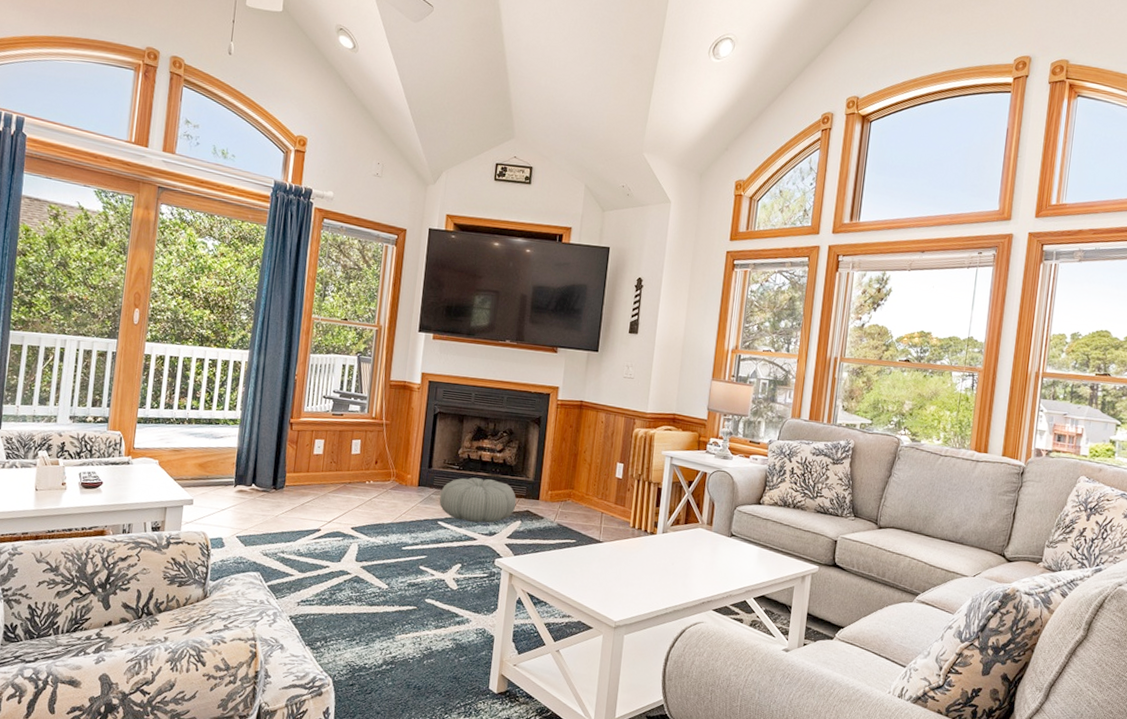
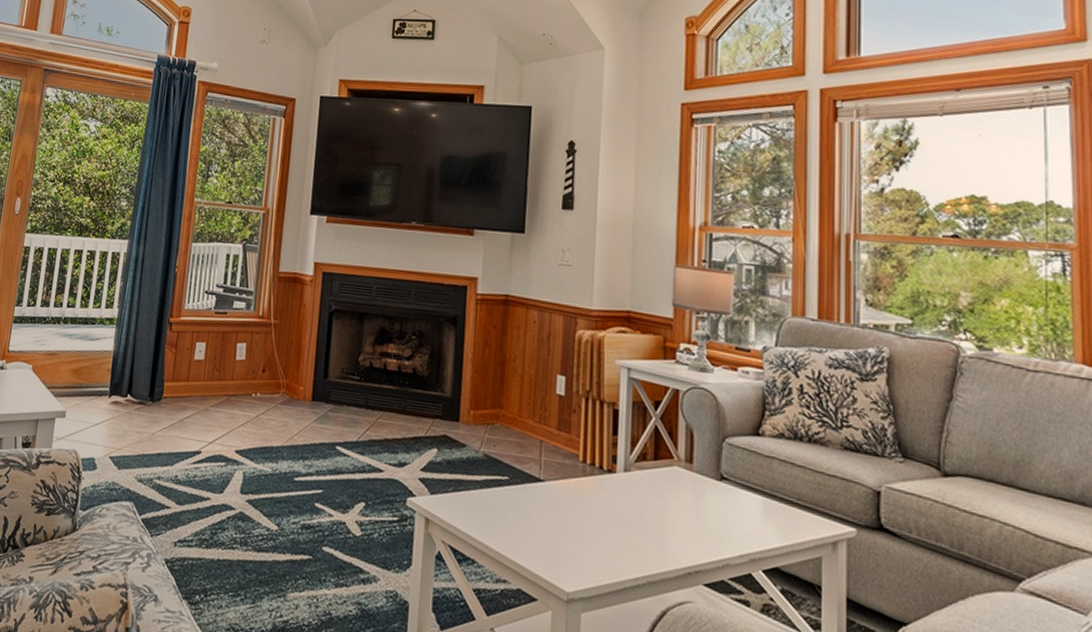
pouf: present [439,477,517,523] -> none [336,391,431,450]

